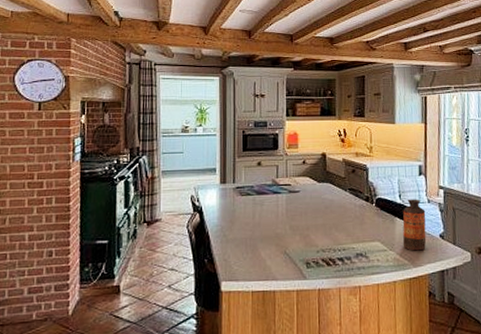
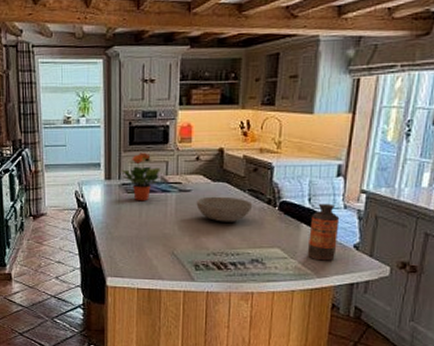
potted plant: none [235,158,272,203] -> present [121,152,160,201]
bowl: none [304,196,354,220] -> present [196,196,253,222]

